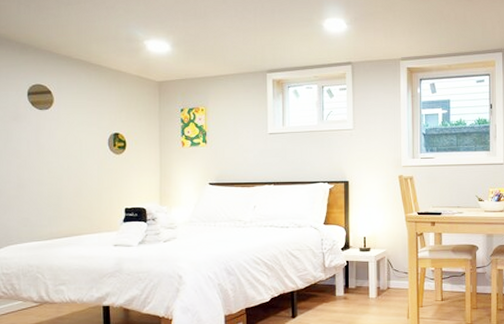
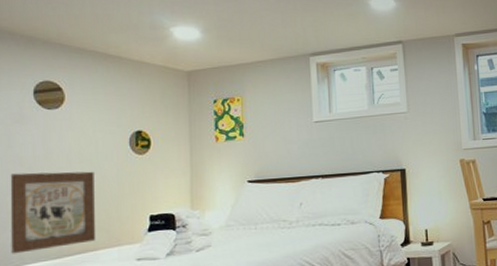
wall art: none [9,164,80,233] -> present [10,171,96,254]

